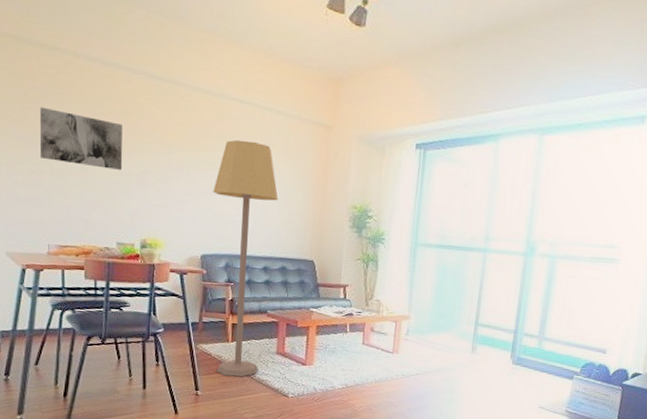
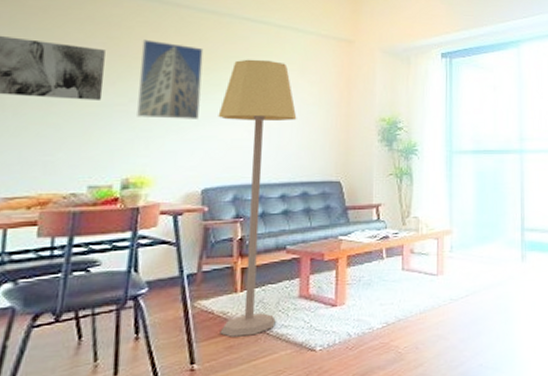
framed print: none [149,116,200,193] -> present [137,39,204,119]

